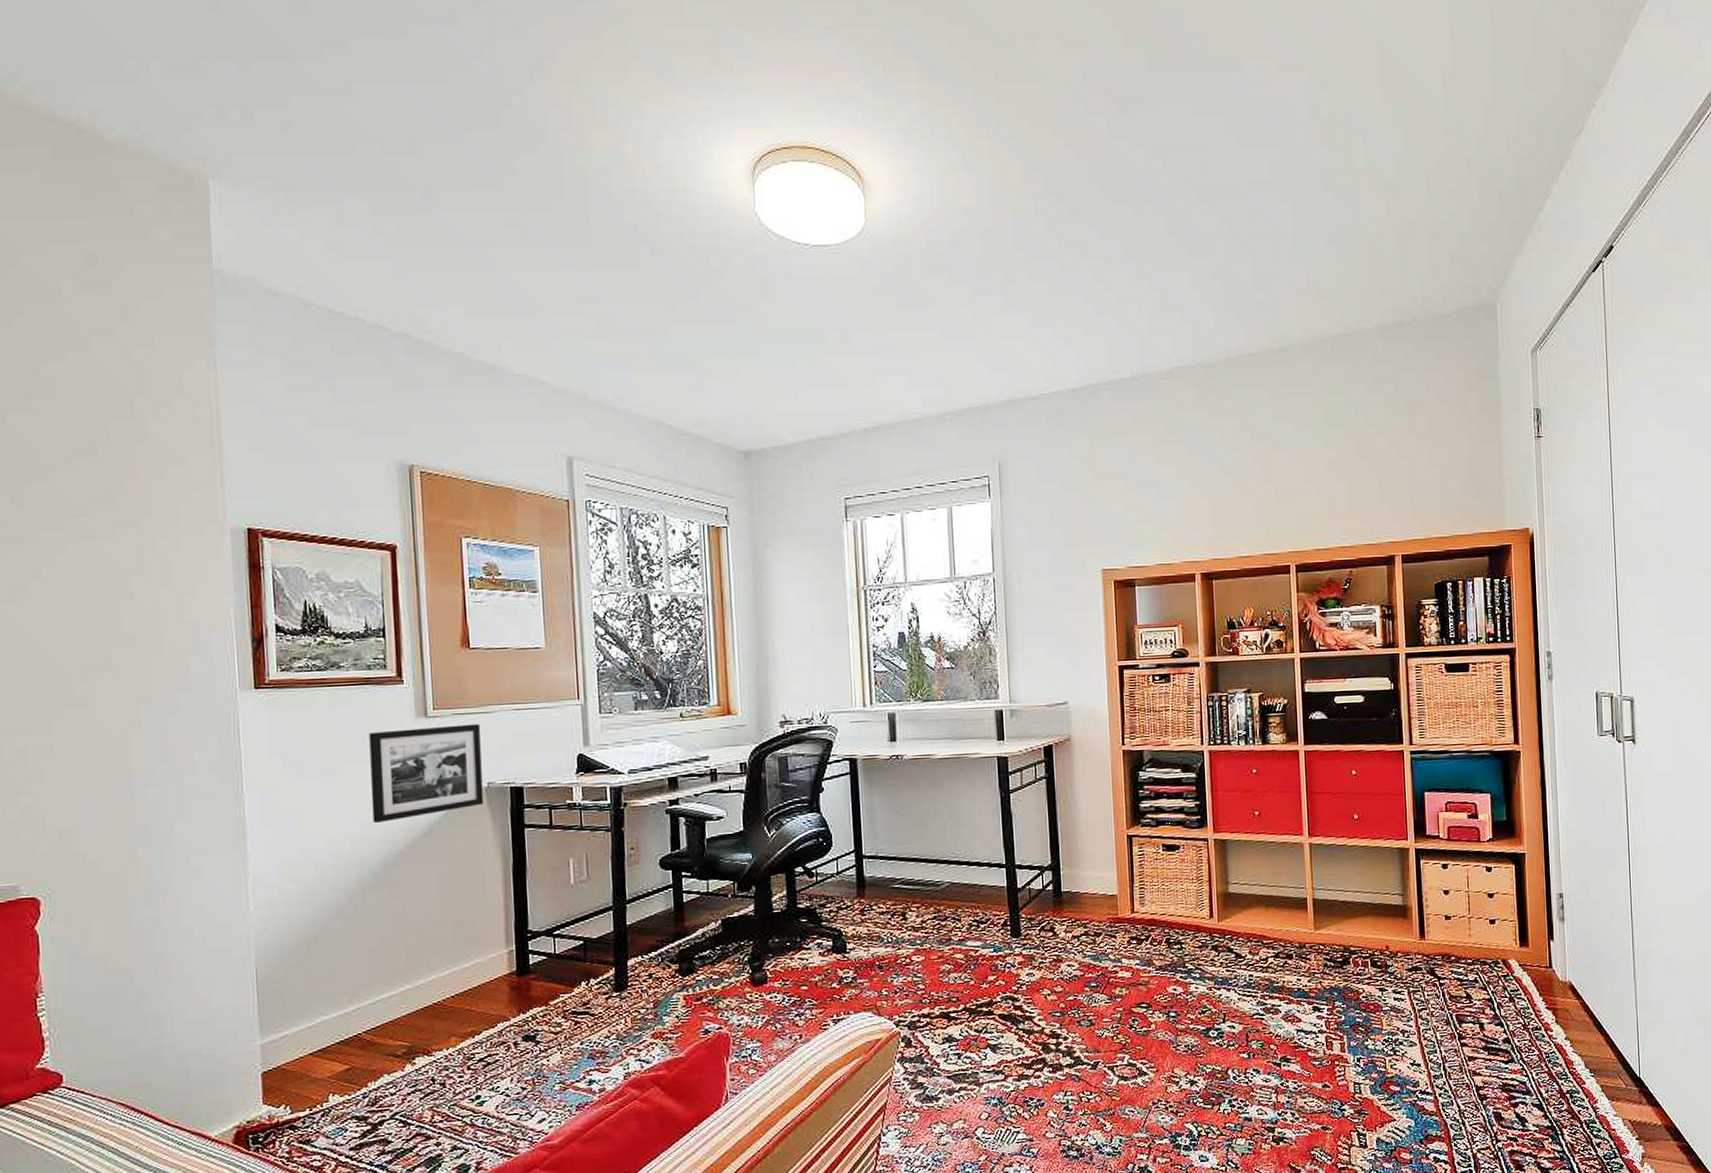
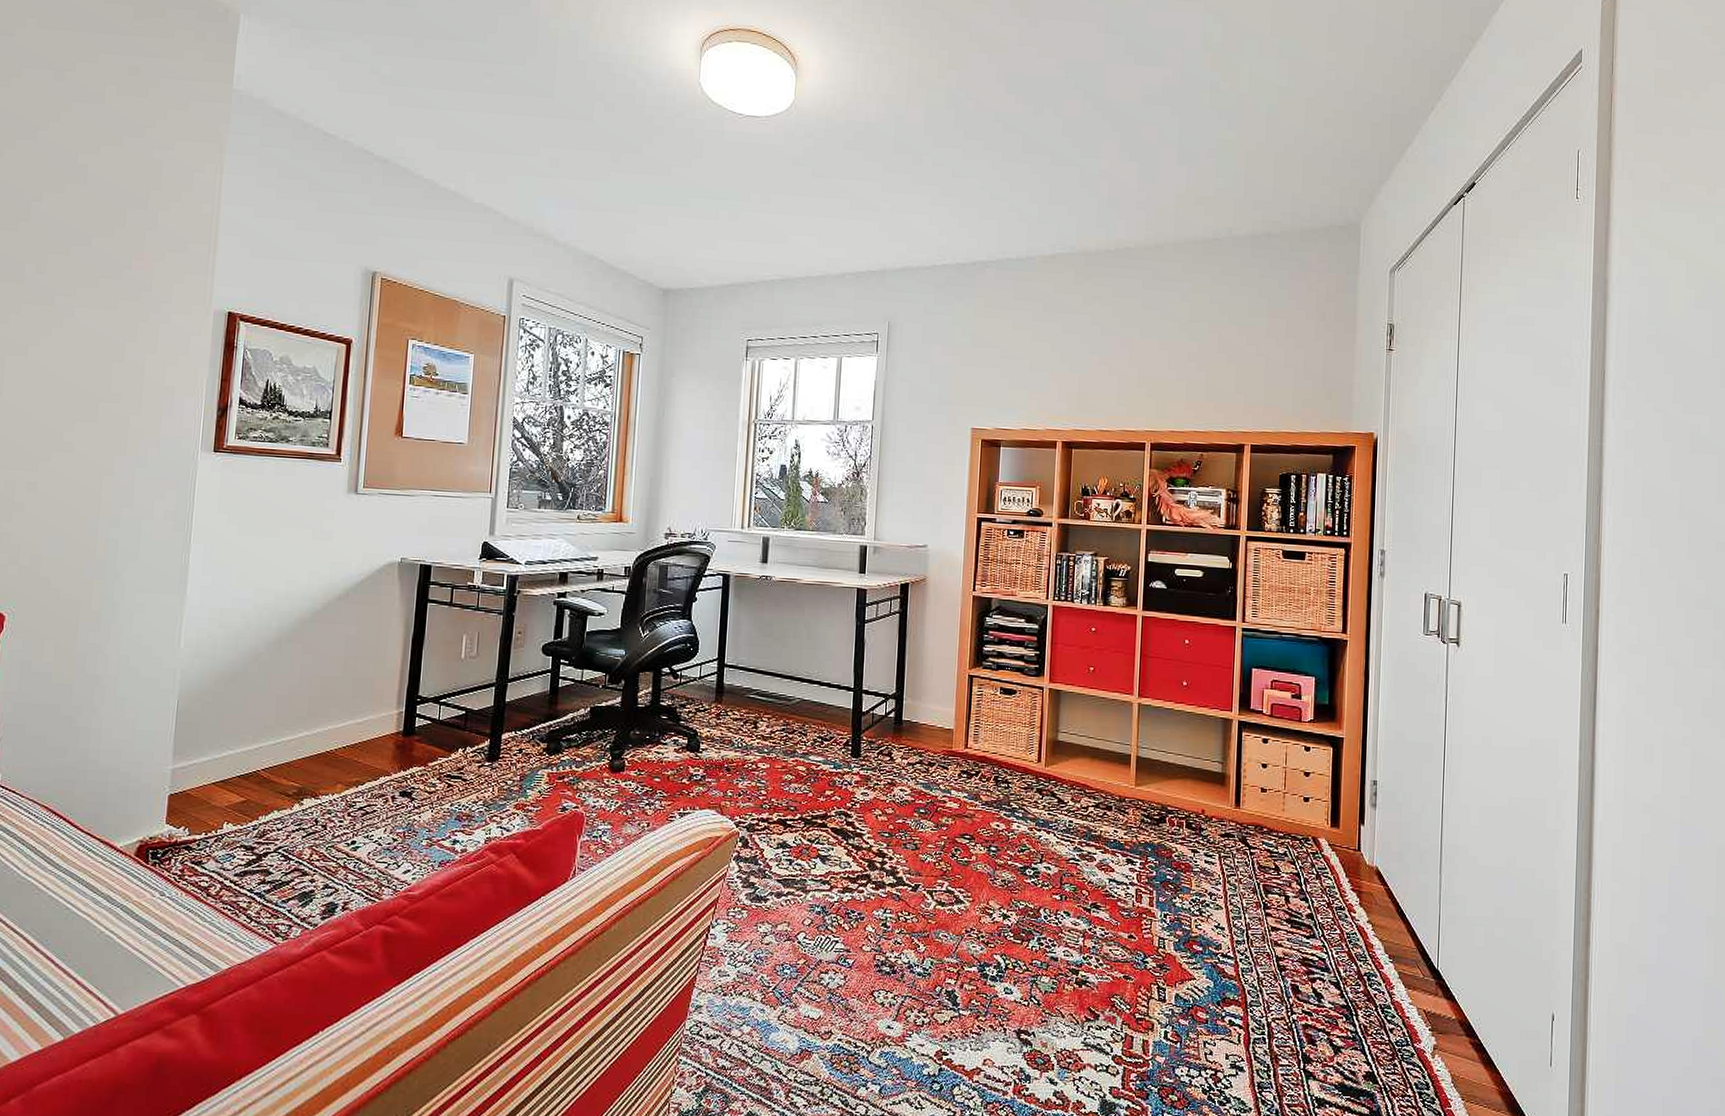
picture frame: present [369,724,484,824] -> none [297,501,402,583]

